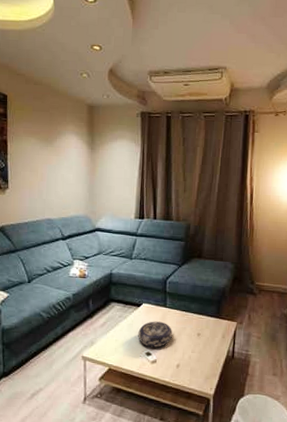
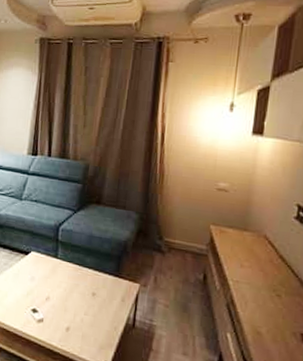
decorative bowl: present [138,321,173,348] -> none [23,273,64,304]

